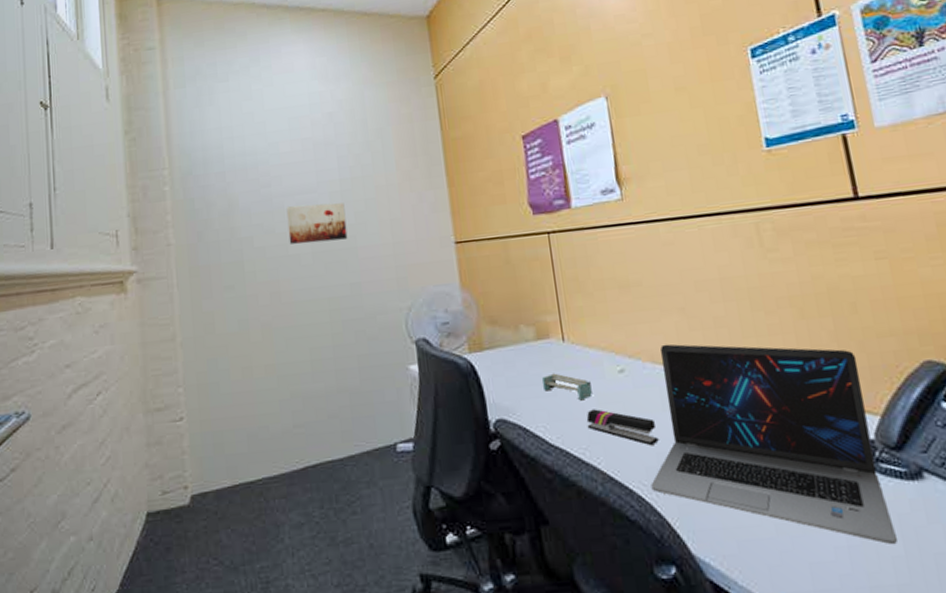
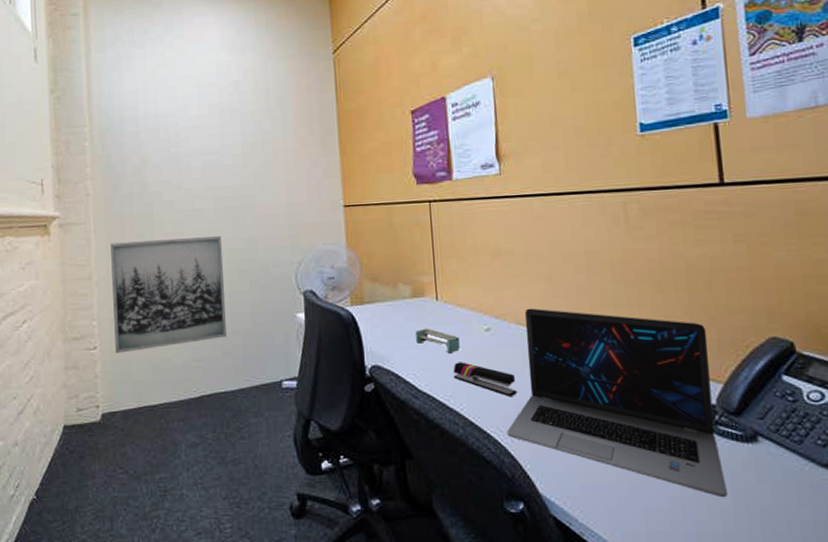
wall art: none [196,283,331,424] -> present [110,236,226,353]
wall art: present [286,203,348,244] -> none [193,164,247,200]

